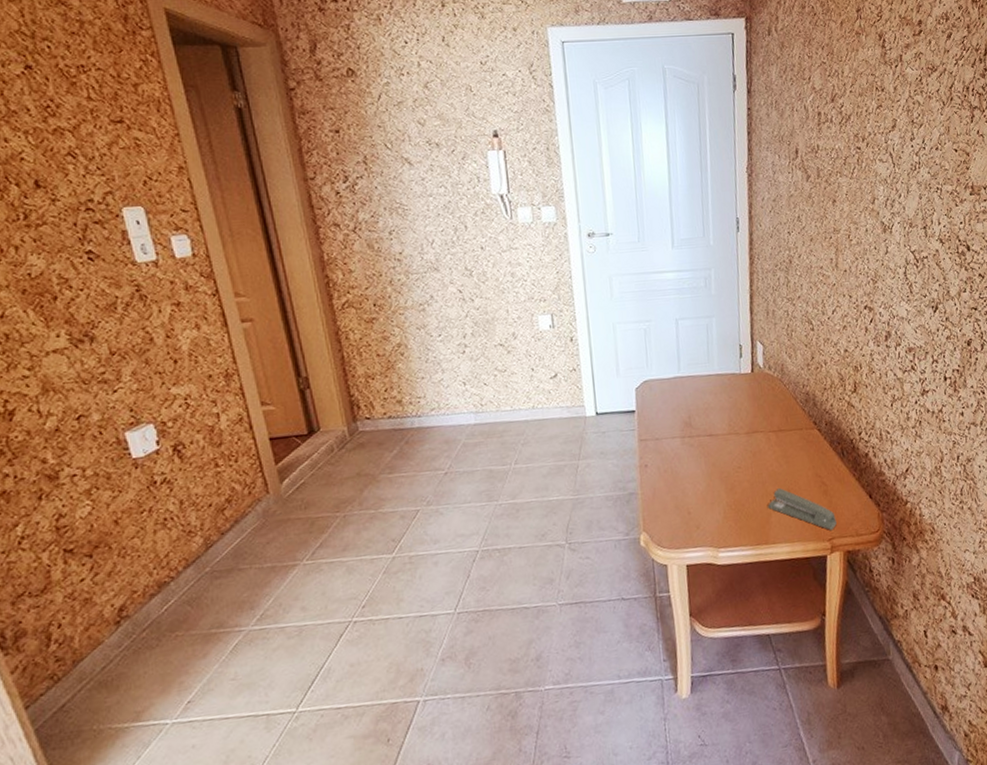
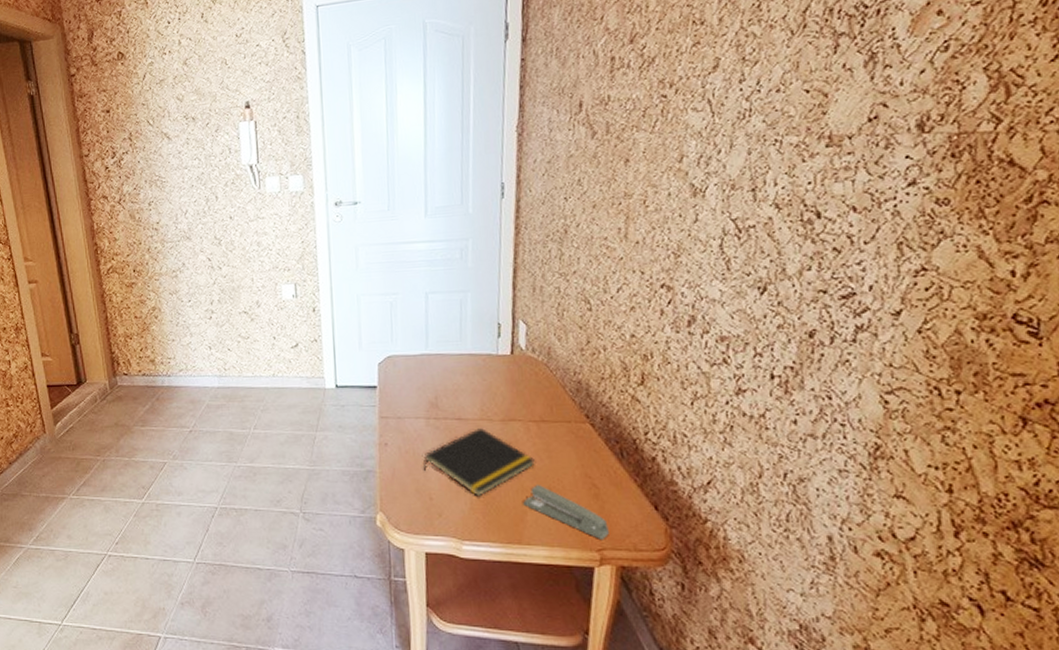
notepad: none [681,442,776,506] -> present [424,428,535,497]

